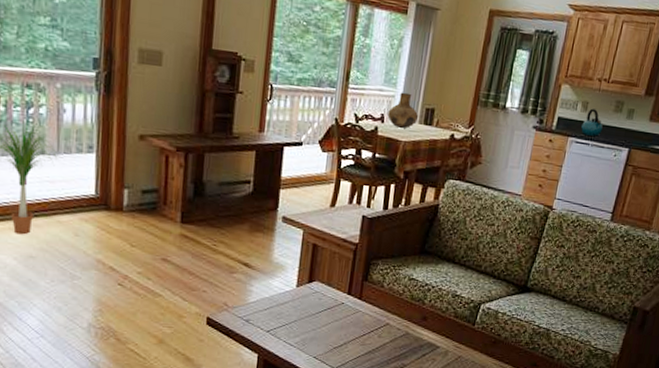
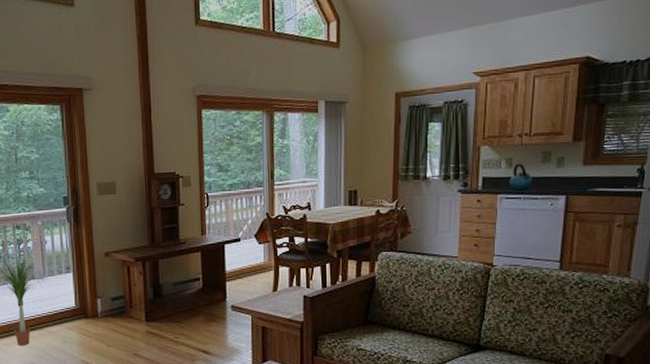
vase: present [387,92,419,130] -> none [313,180,343,213]

